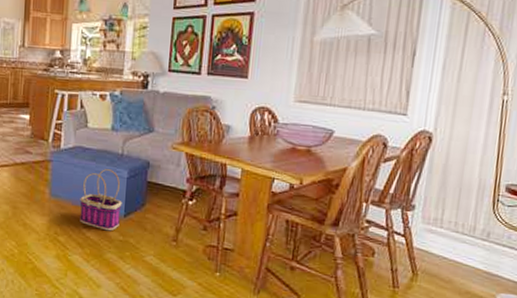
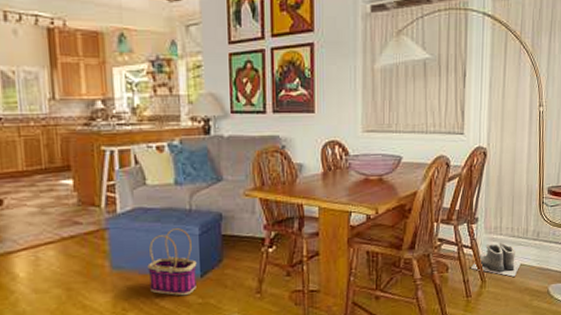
boots: none [400,235,465,276] -> present [470,242,522,277]

